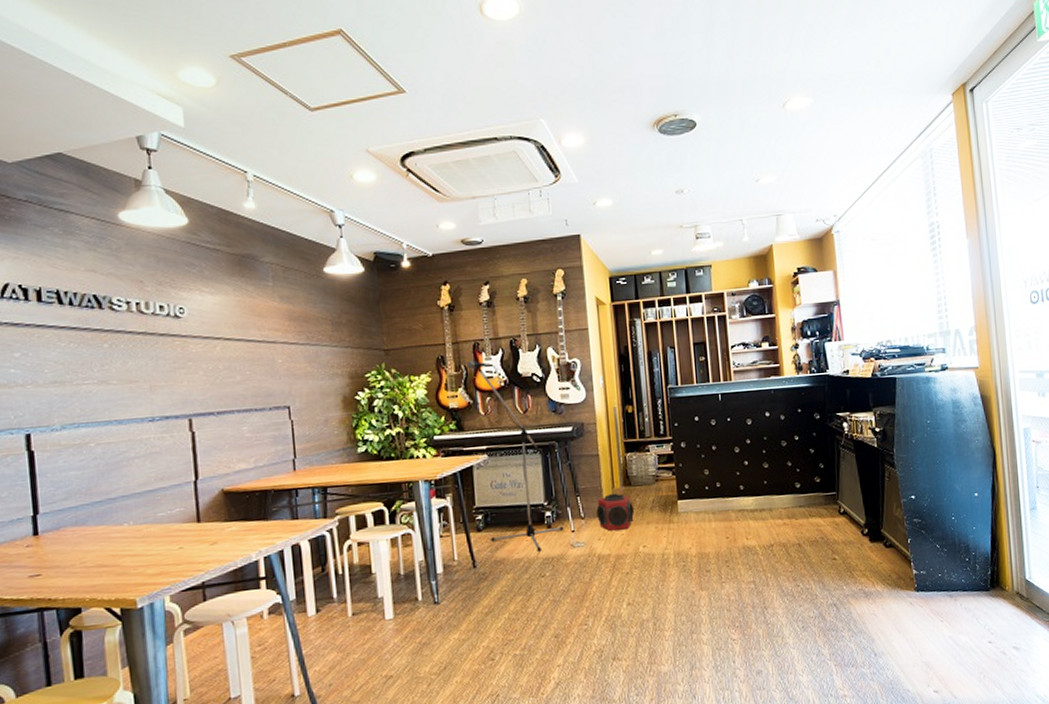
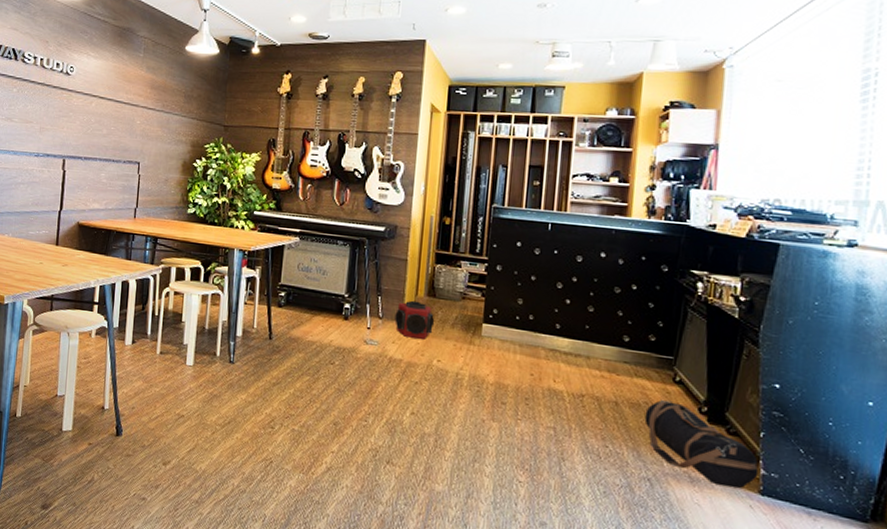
microphone stand: present [467,360,563,552] -> none [289,147,360,340]
duffel bag: none [822,530,912,593] -> present [644,399,759,488]

